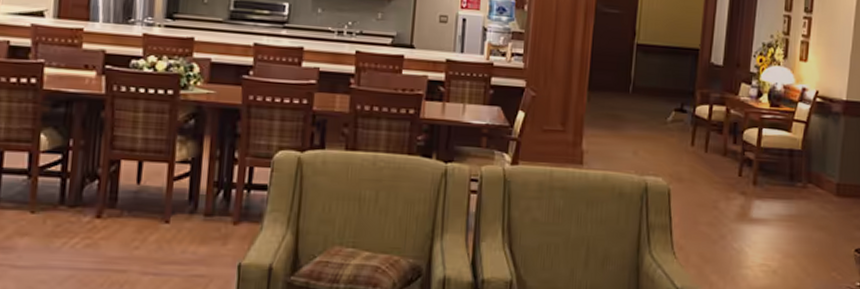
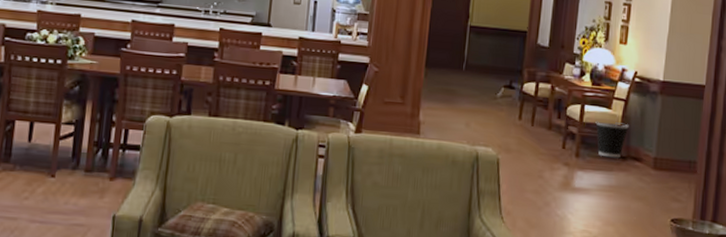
wastebasket: none [774,145,810,185] -> present [595,121,629,158]

